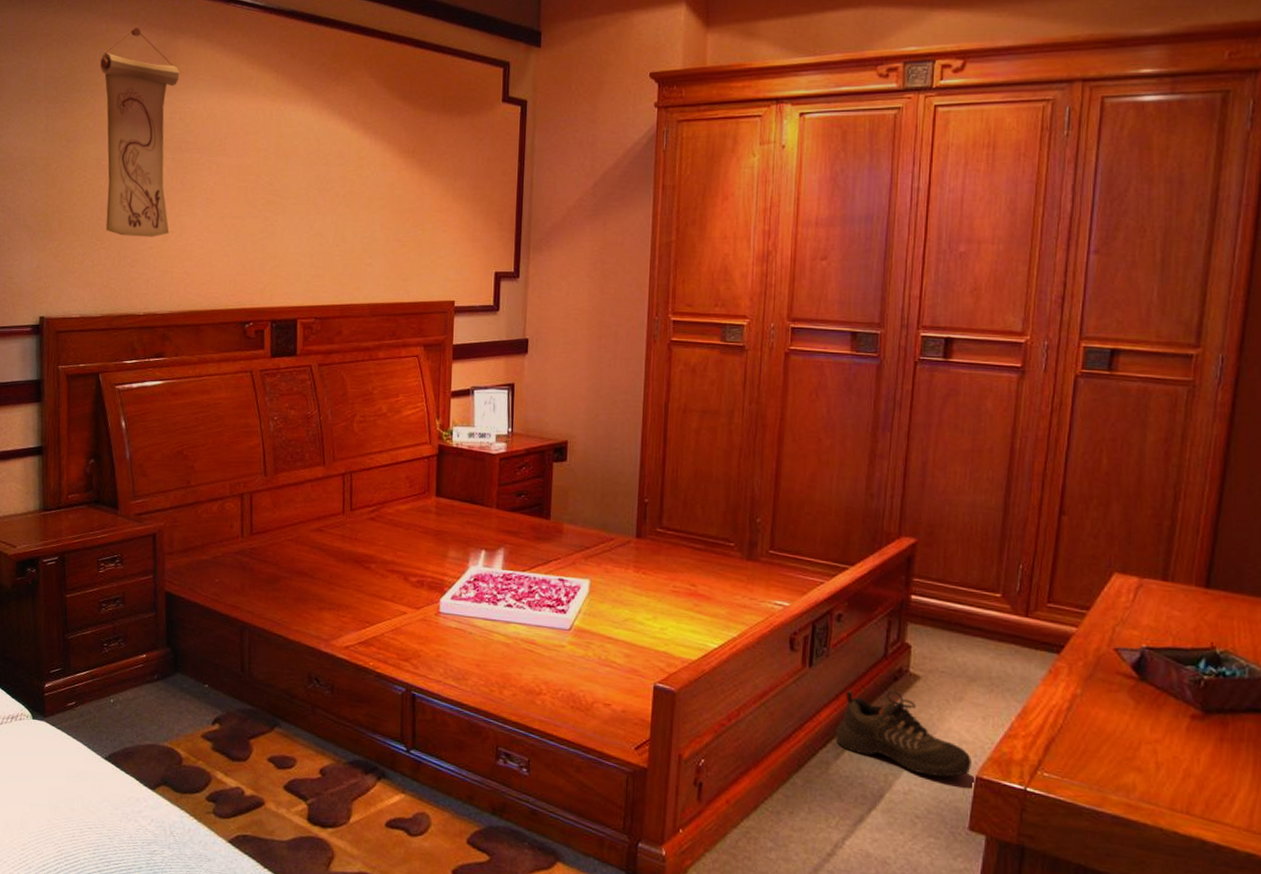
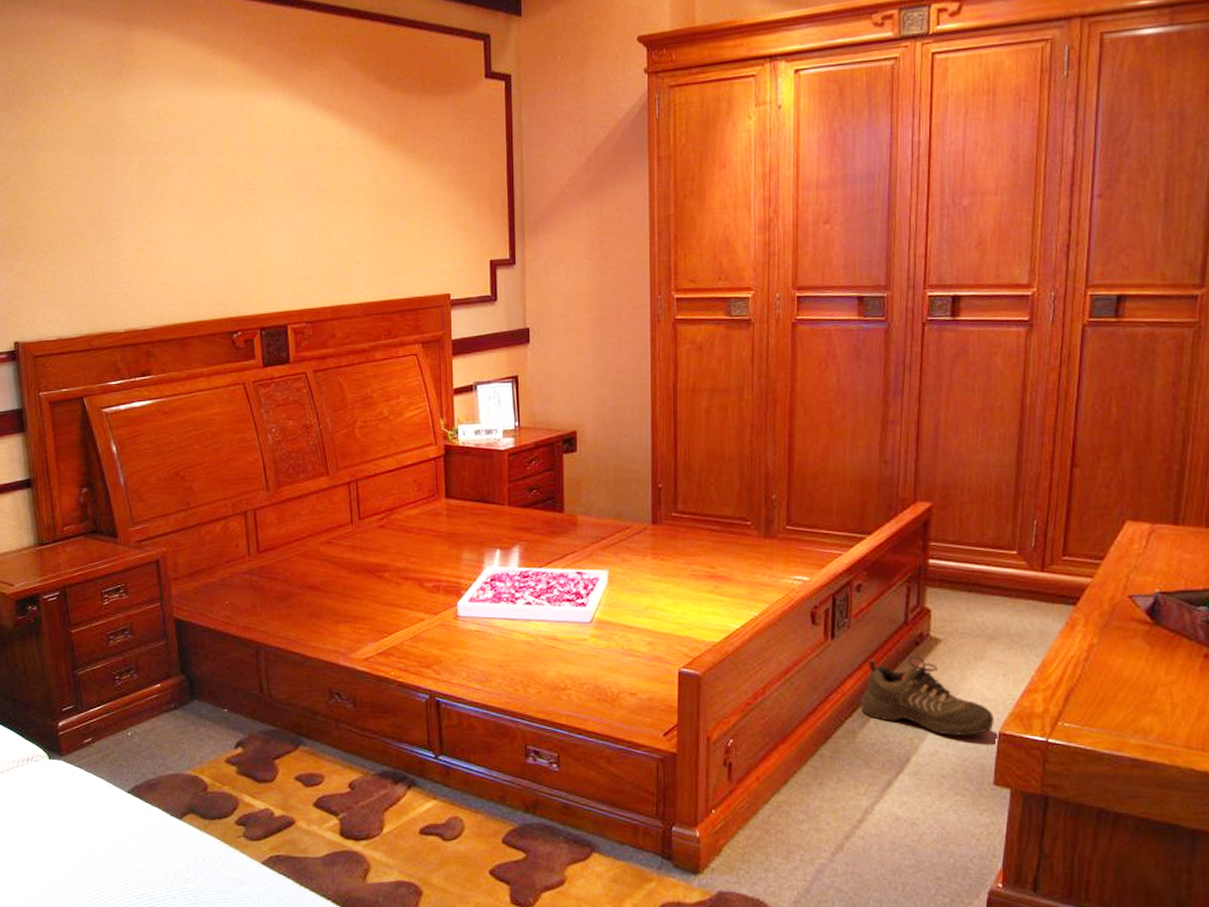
wall scroll: present [99,27,179,237] -> none [51,21,144,249]

